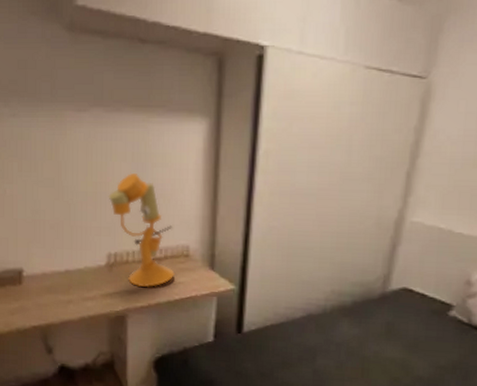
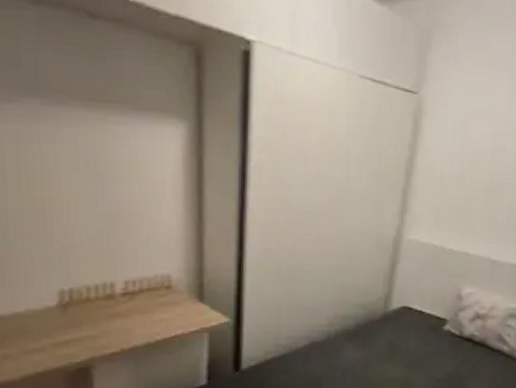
desk lamp: present [108,173,175,287] -> none [54,187,154,329]

